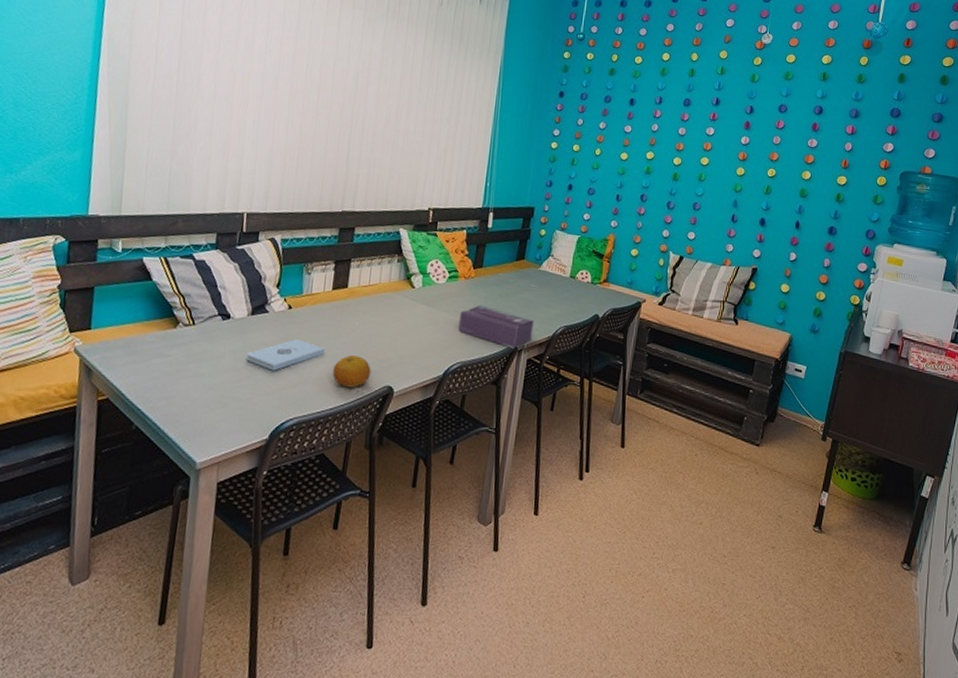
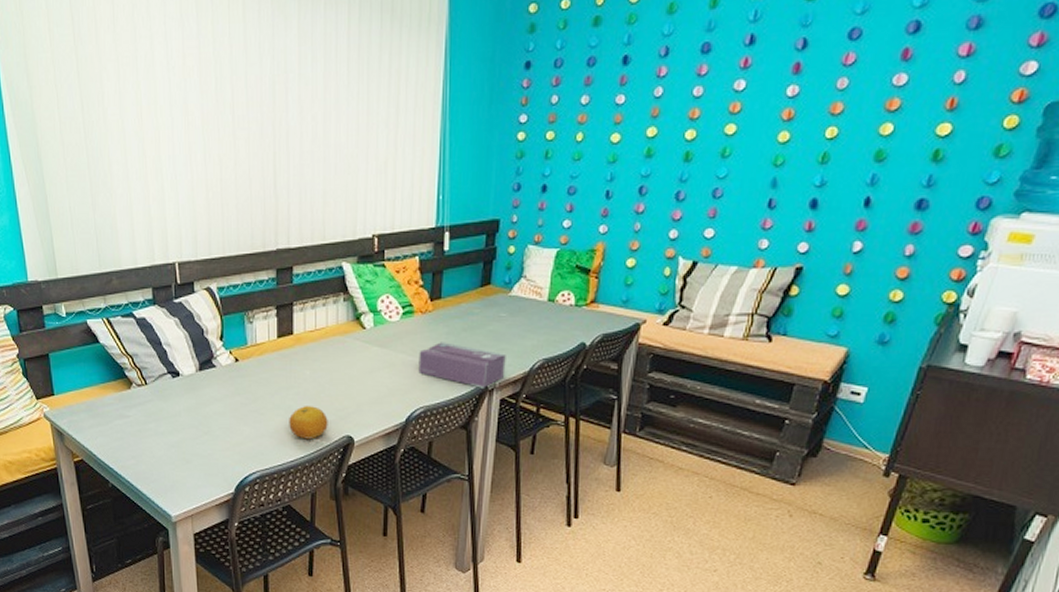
notepad: present [246,338,325,371] -> none [201,392,277,426]

